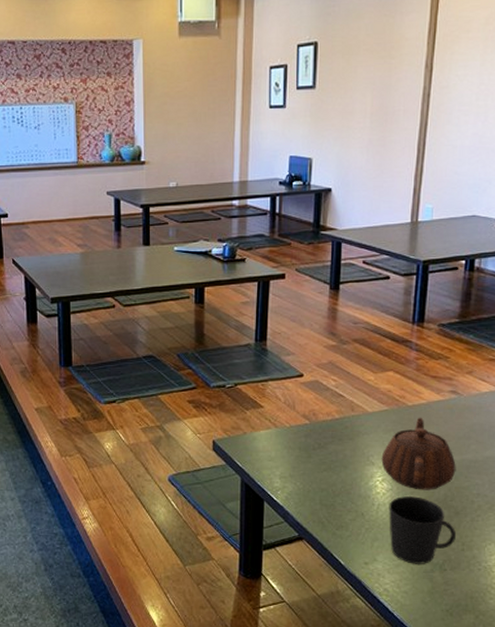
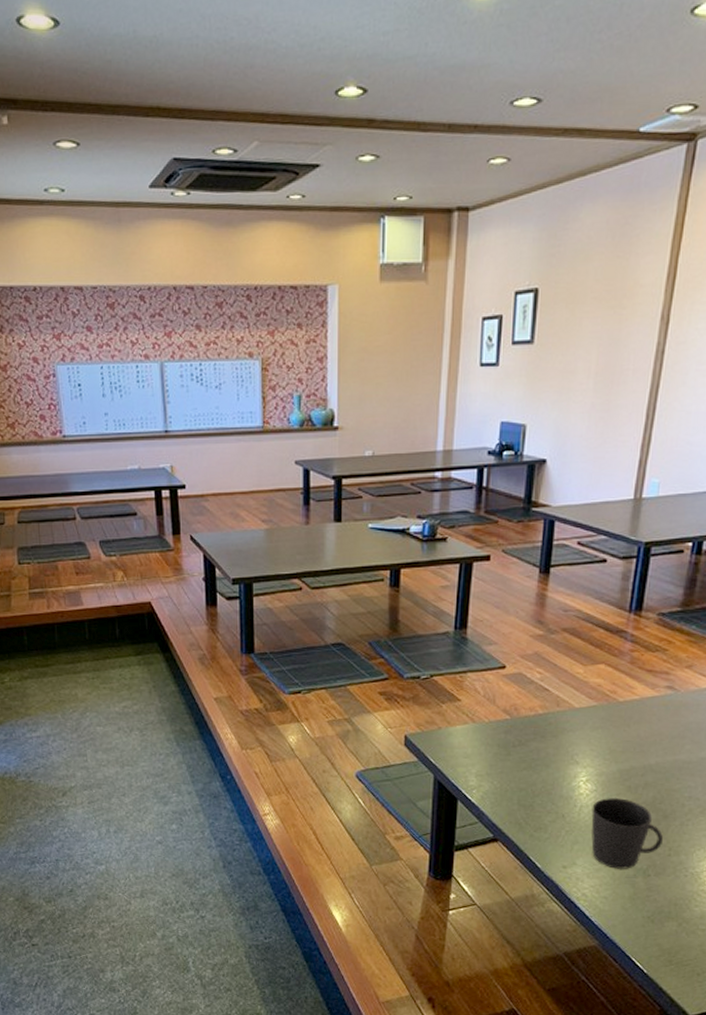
teapot: present [381,417,456,490] -> none [586,714,668,792]

